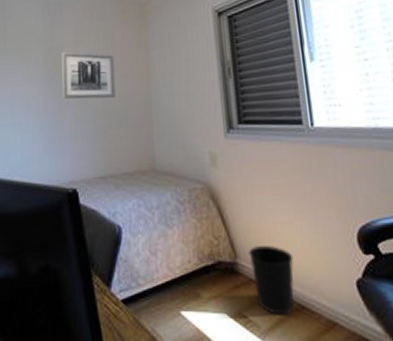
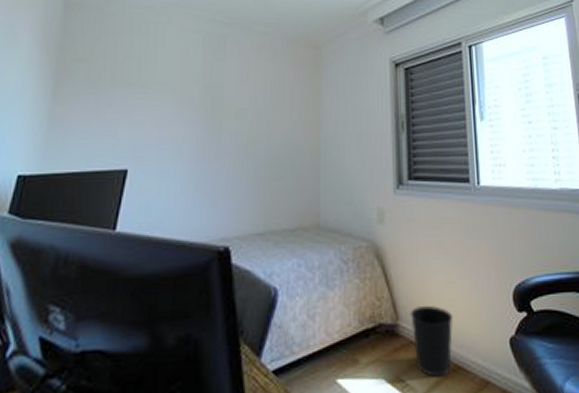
wall art: present [62,52,116,99] -> none [220,91,282,146]

